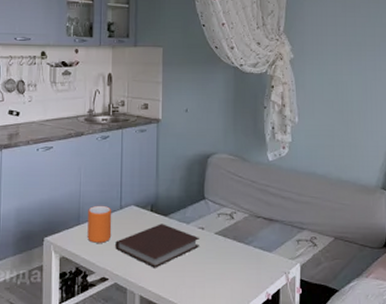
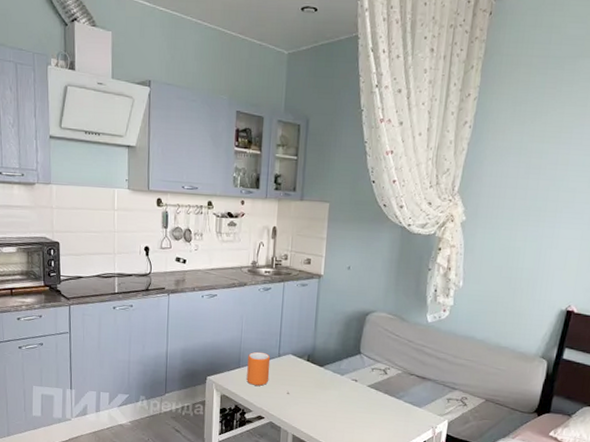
notebook: present [115,224,199,268] -> none [272,373,352,412]

